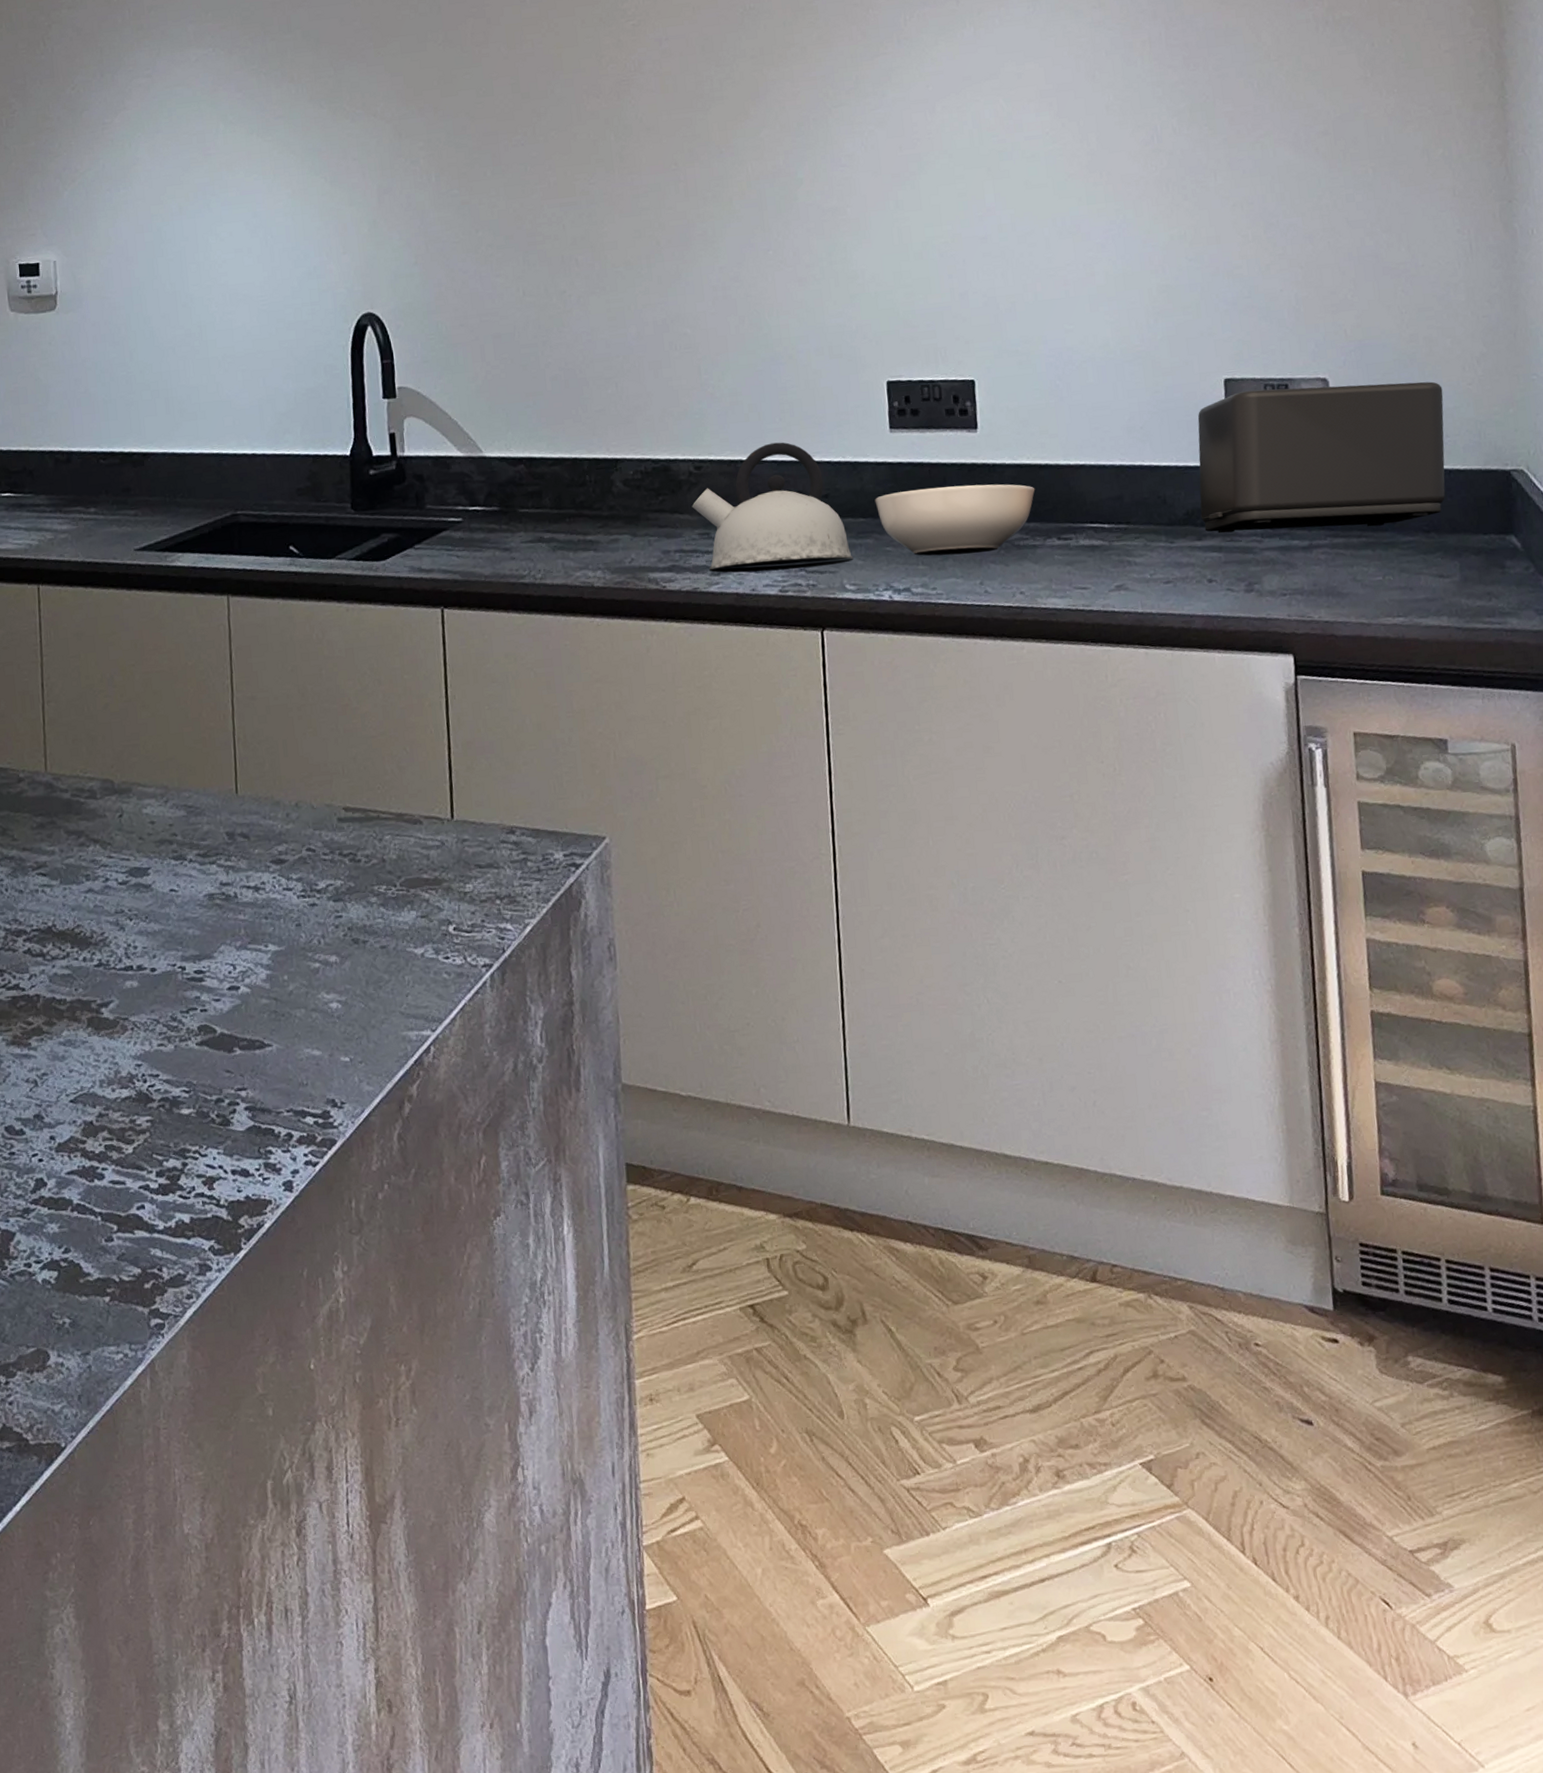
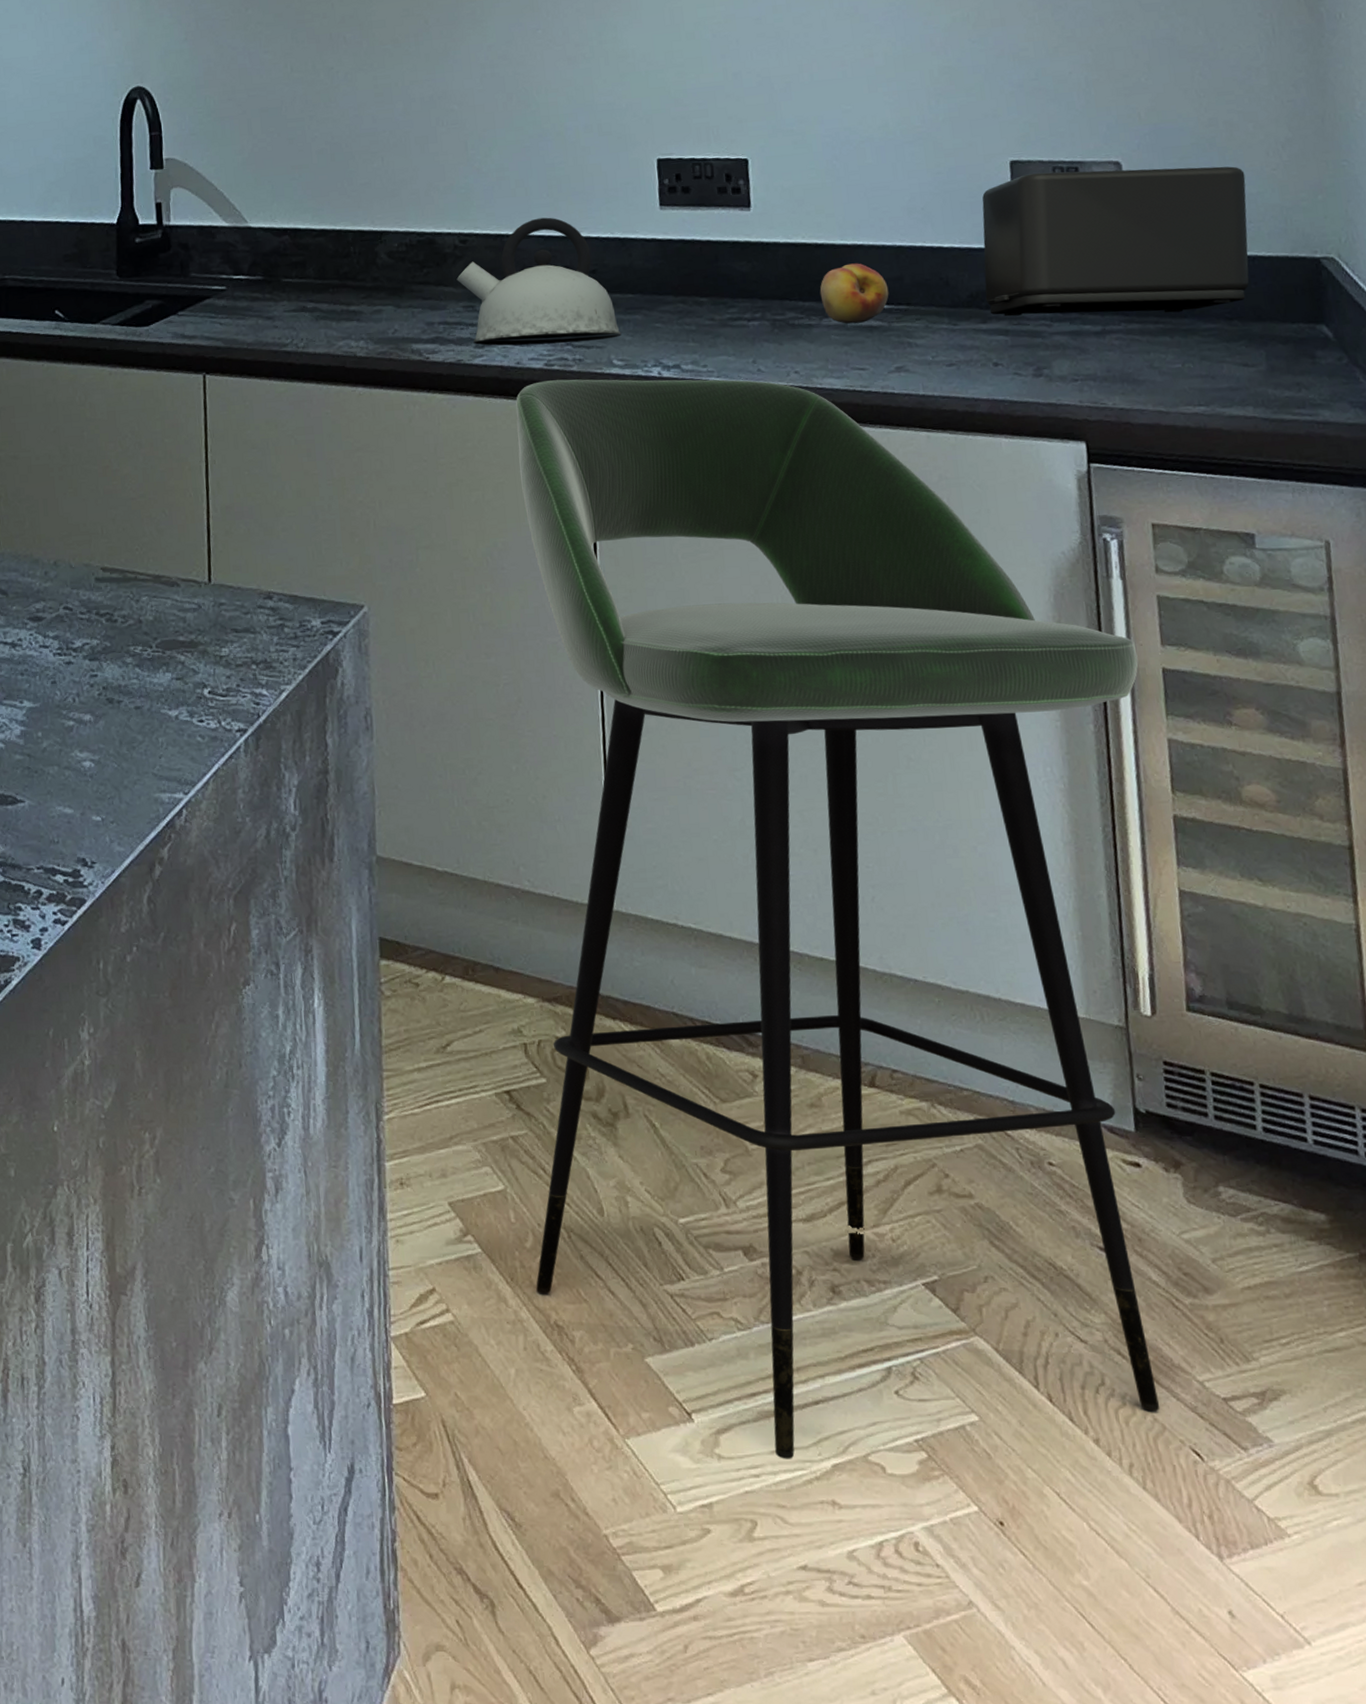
bar stool: none [751,601,1354,1635] -> present [515,379,1160,1459]
bowl: present [874,484,1036,556] -> none [644,262,811,334]
fruit: none [1044,483,1110,544] -> present [820,263,889,324]

